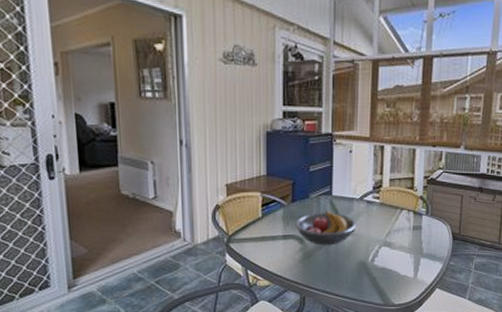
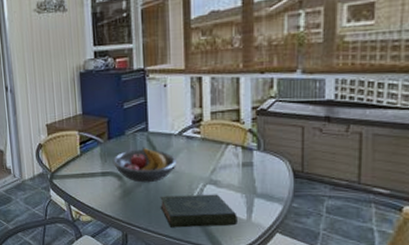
book: none [338,255,406,288] -> present [160,194,237,228]

